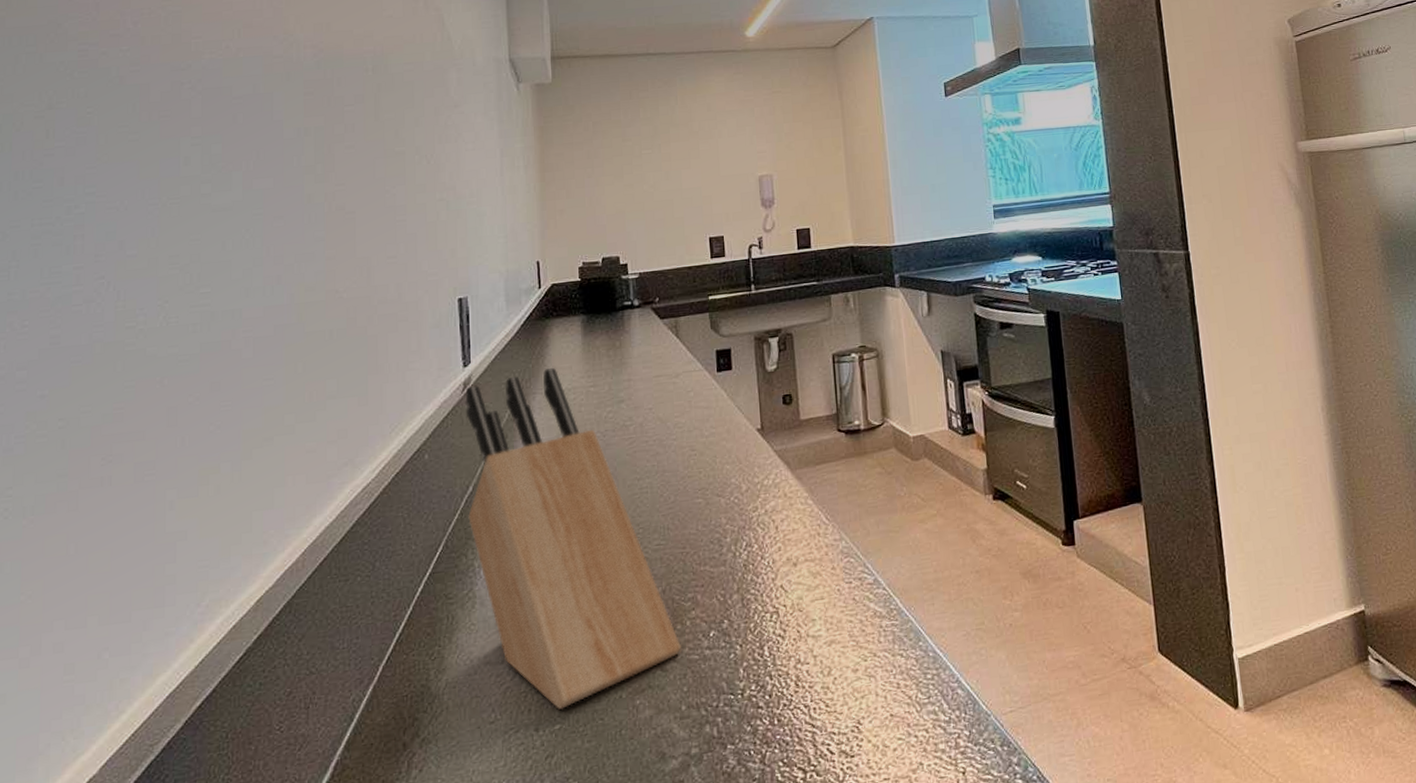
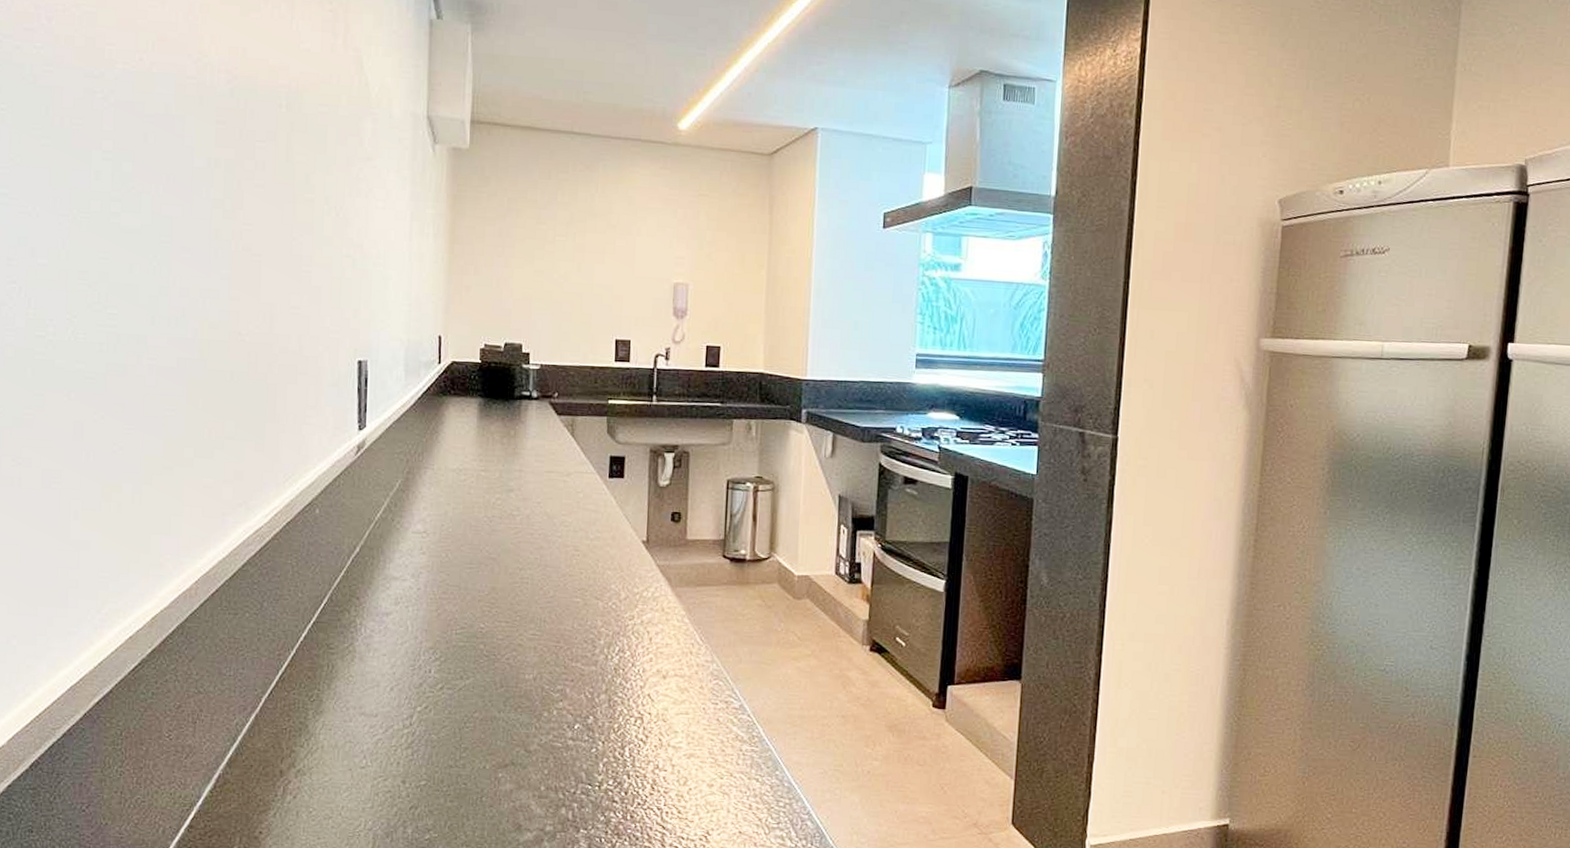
knife block: present [465,367,681,710] -> none [353,445,546,768]

